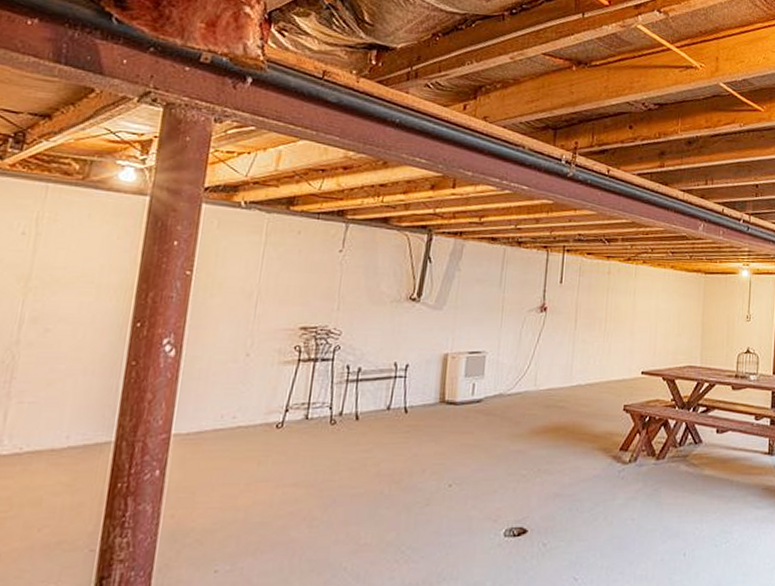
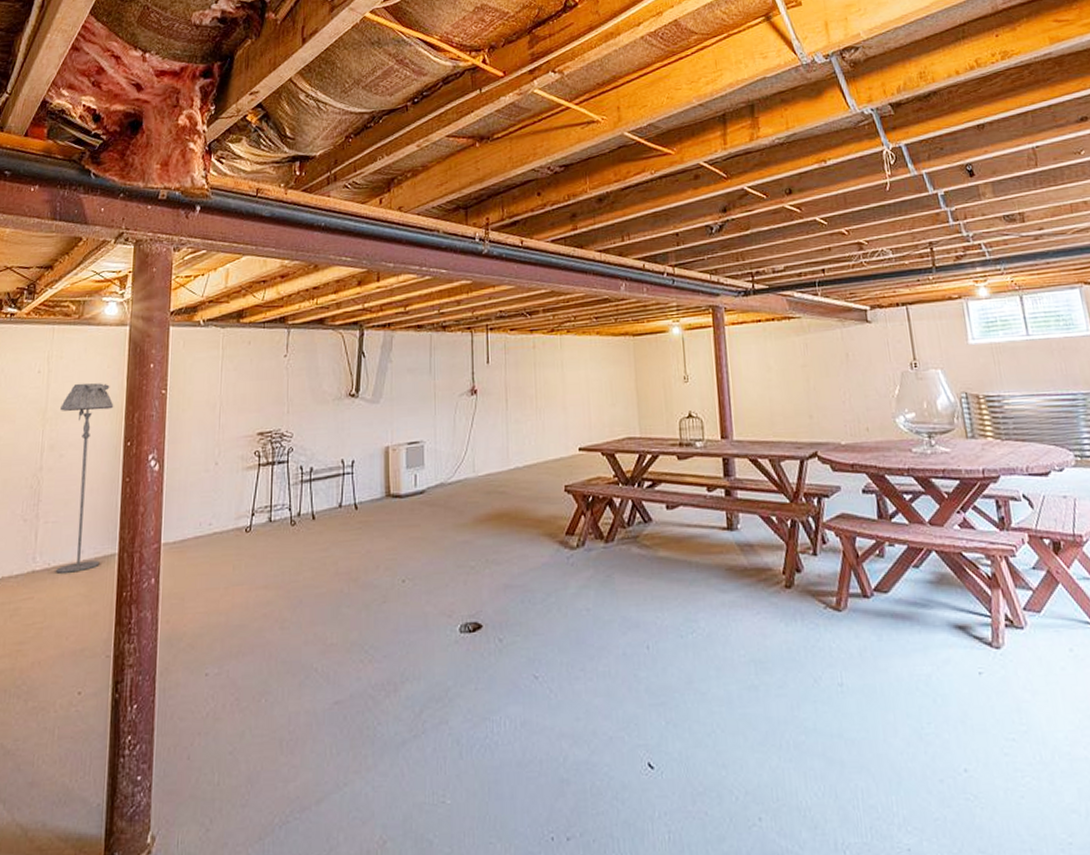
floor lamp: none [30,252,123,459] -> present [56,382,114,573]

